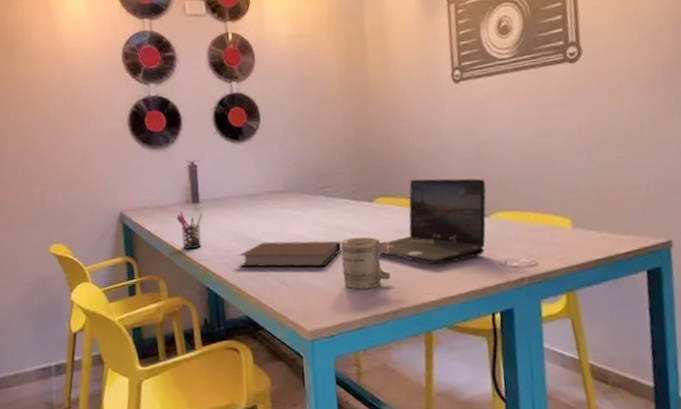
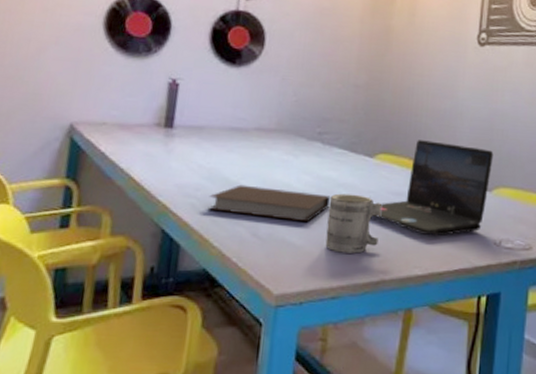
pen holder: present [176,211,203,249] -> none [141,134,175,181]

